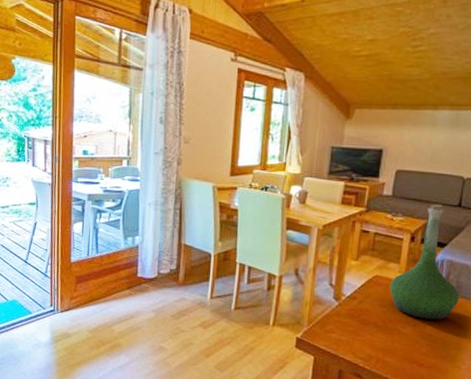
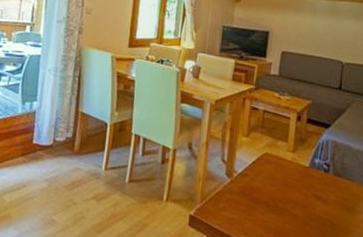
vase: present [389,204,460,320] -> none [279,85,346,202]

